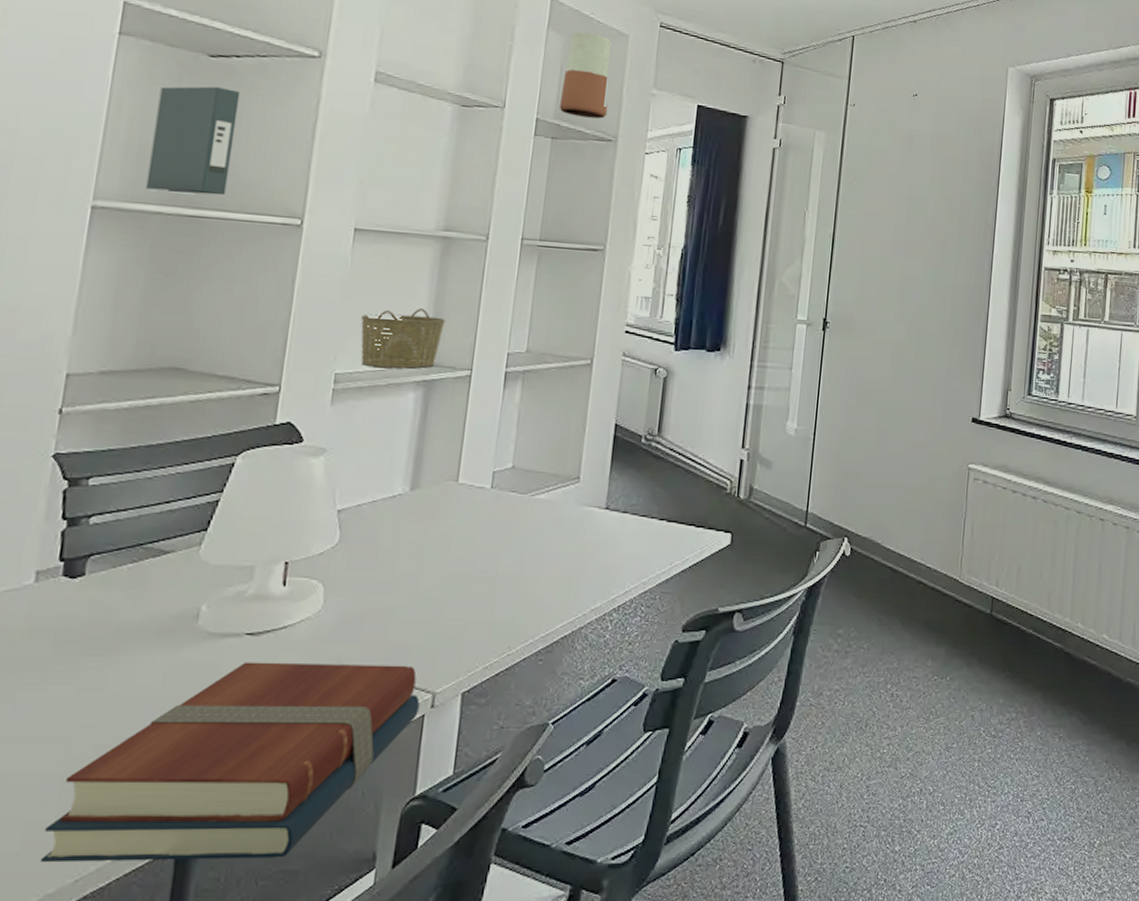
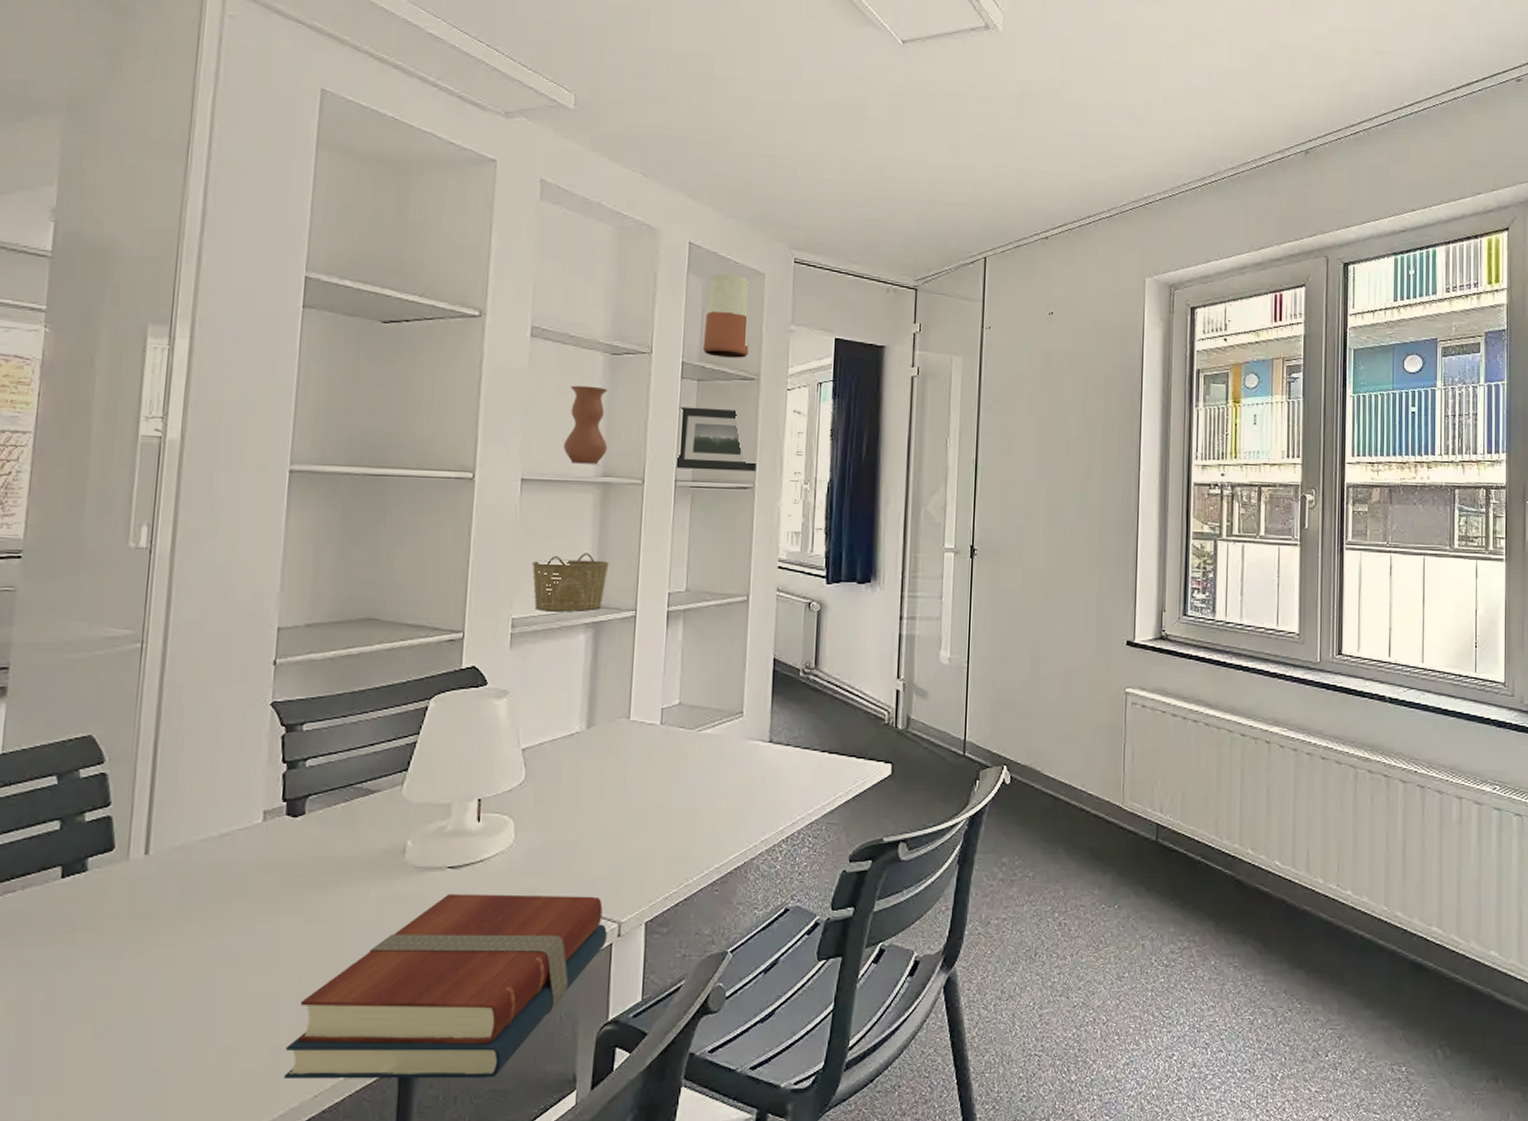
binder: present [145,86,241,196] -> none [334,350,412,454]
vase: none [402,135,456,218] -> present [563,385,608,464]
picture frame: none [523,163,609,234] -> present [675,406,757,472]

